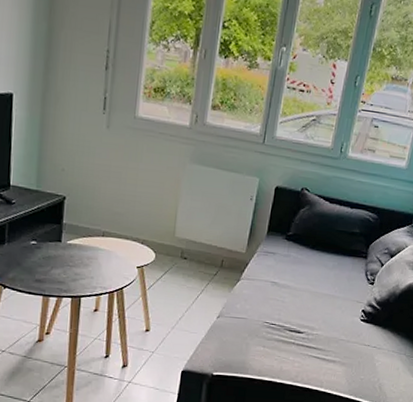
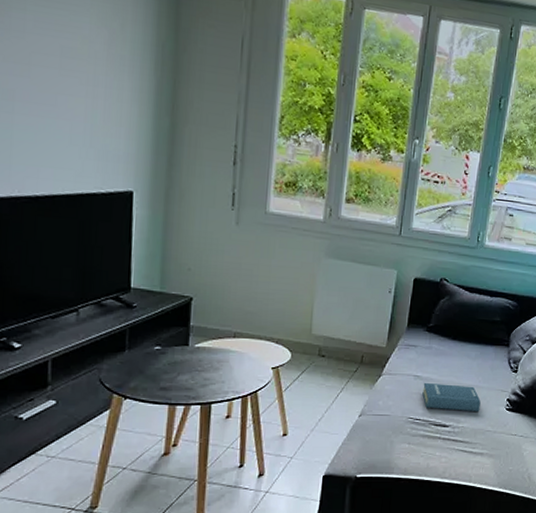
hardback book: none [279,289,336,322] -> present [422,382,481,413]

